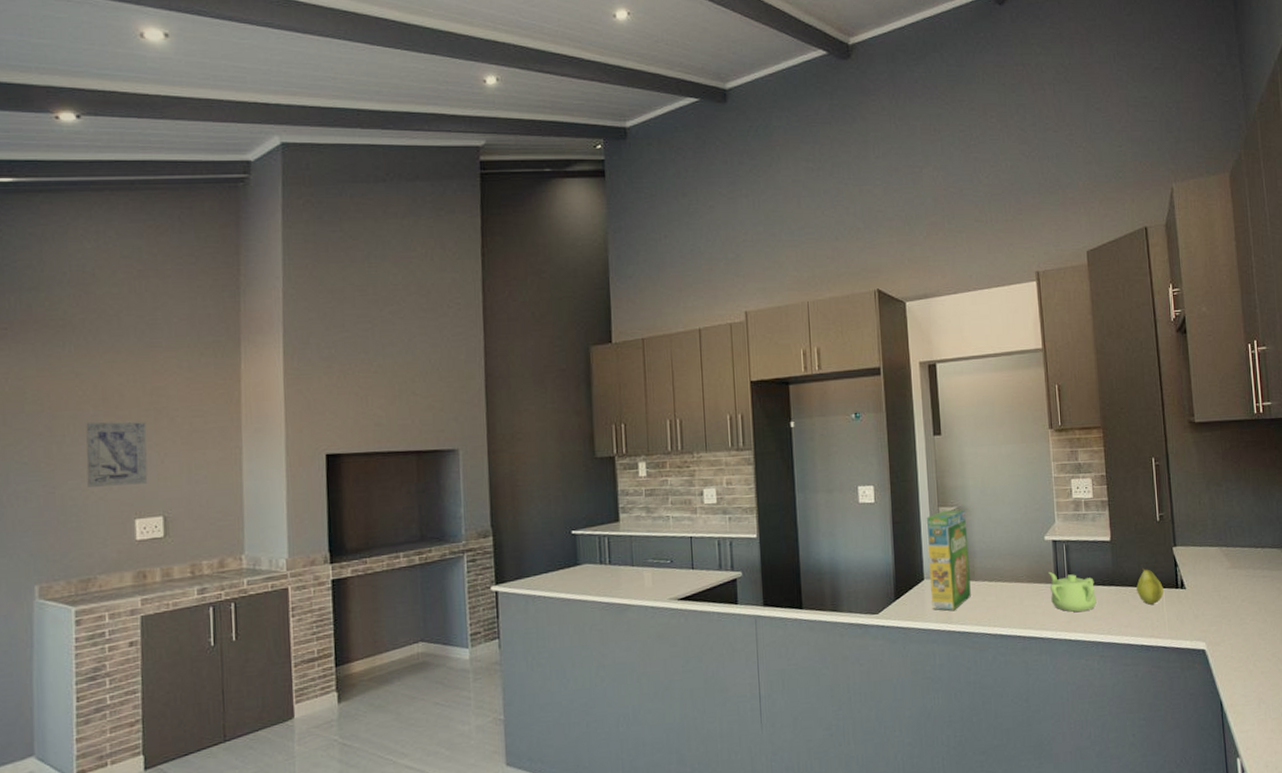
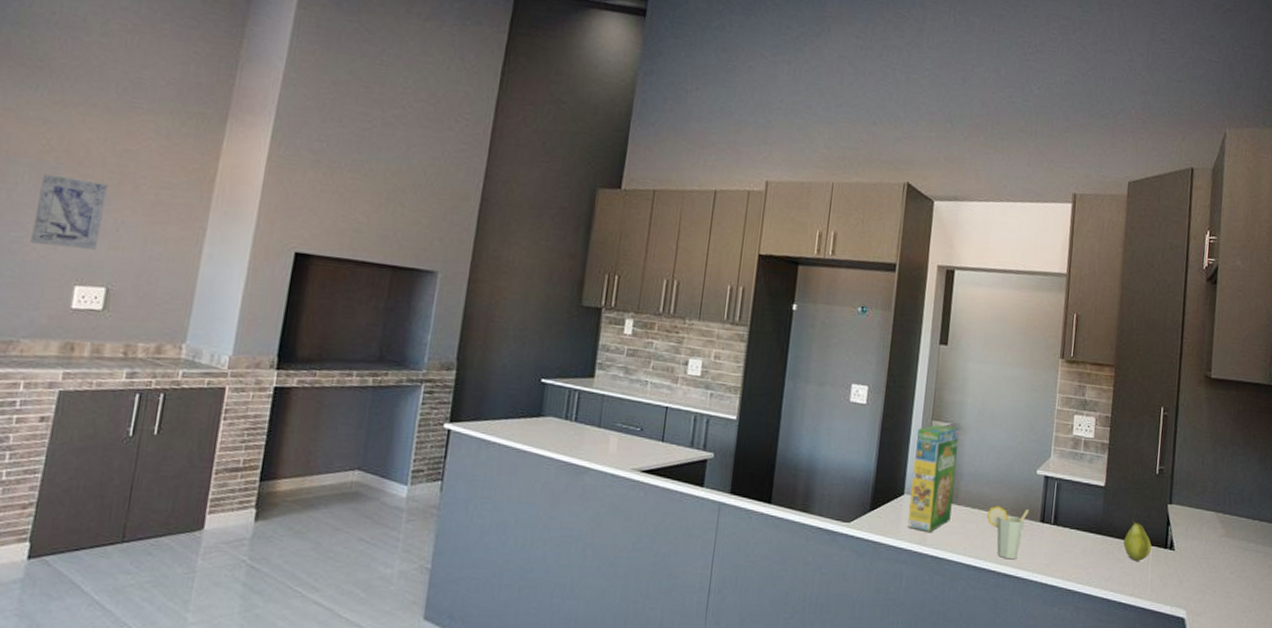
cup: none [1003,573,1044,623] -> present [986,506,1030,560]
teapot: present [1048,571,1097,612] -> none [1033,508,1081,557]

